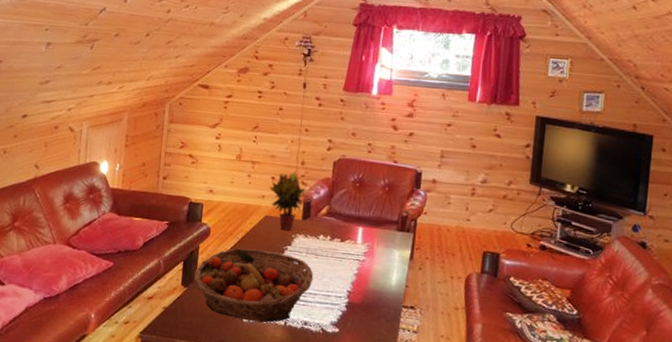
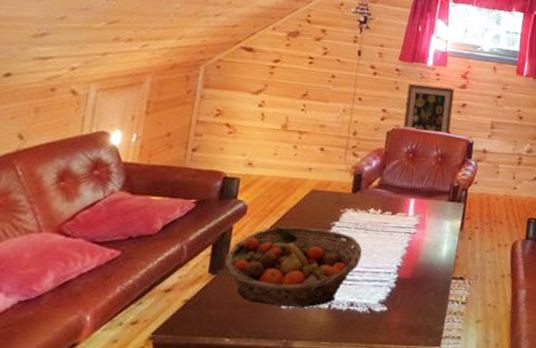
potted plant: present [269,171,306,231] -> none [317,142,357,205]
wall art: none [349,113,401,162] -> present [403,83,454,133]

